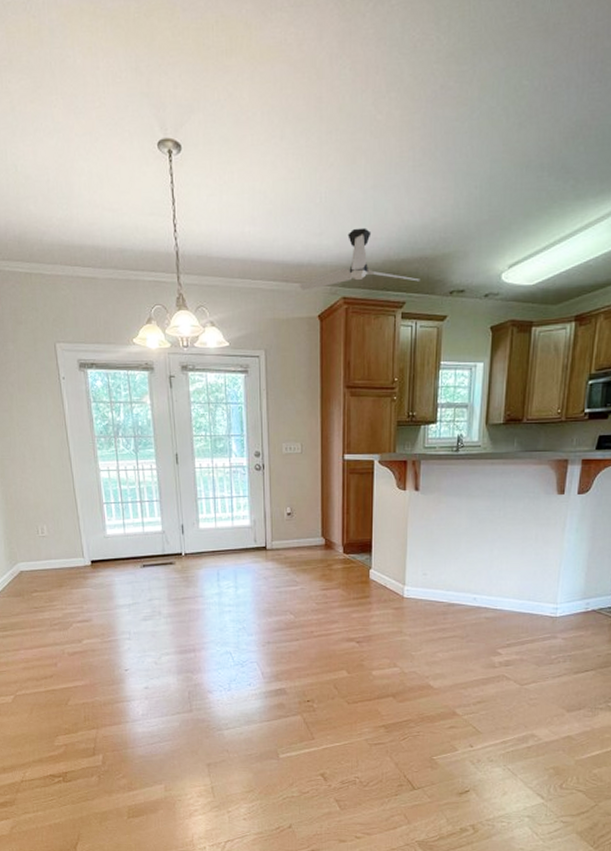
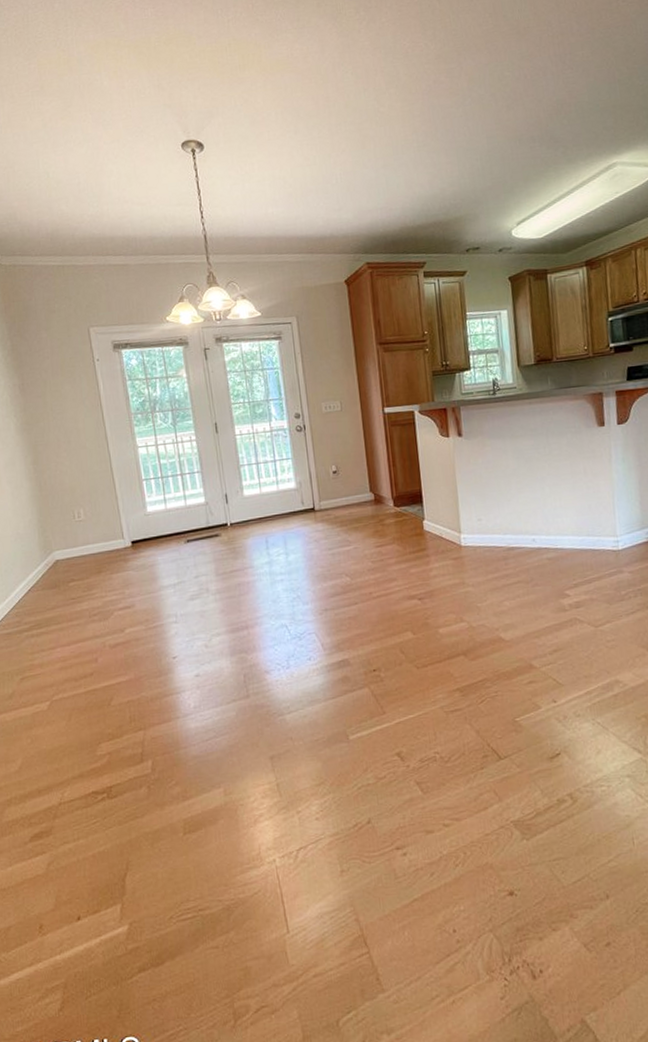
ceiling fan: present [299,227,420,290] -> none [324,201,437,260]

